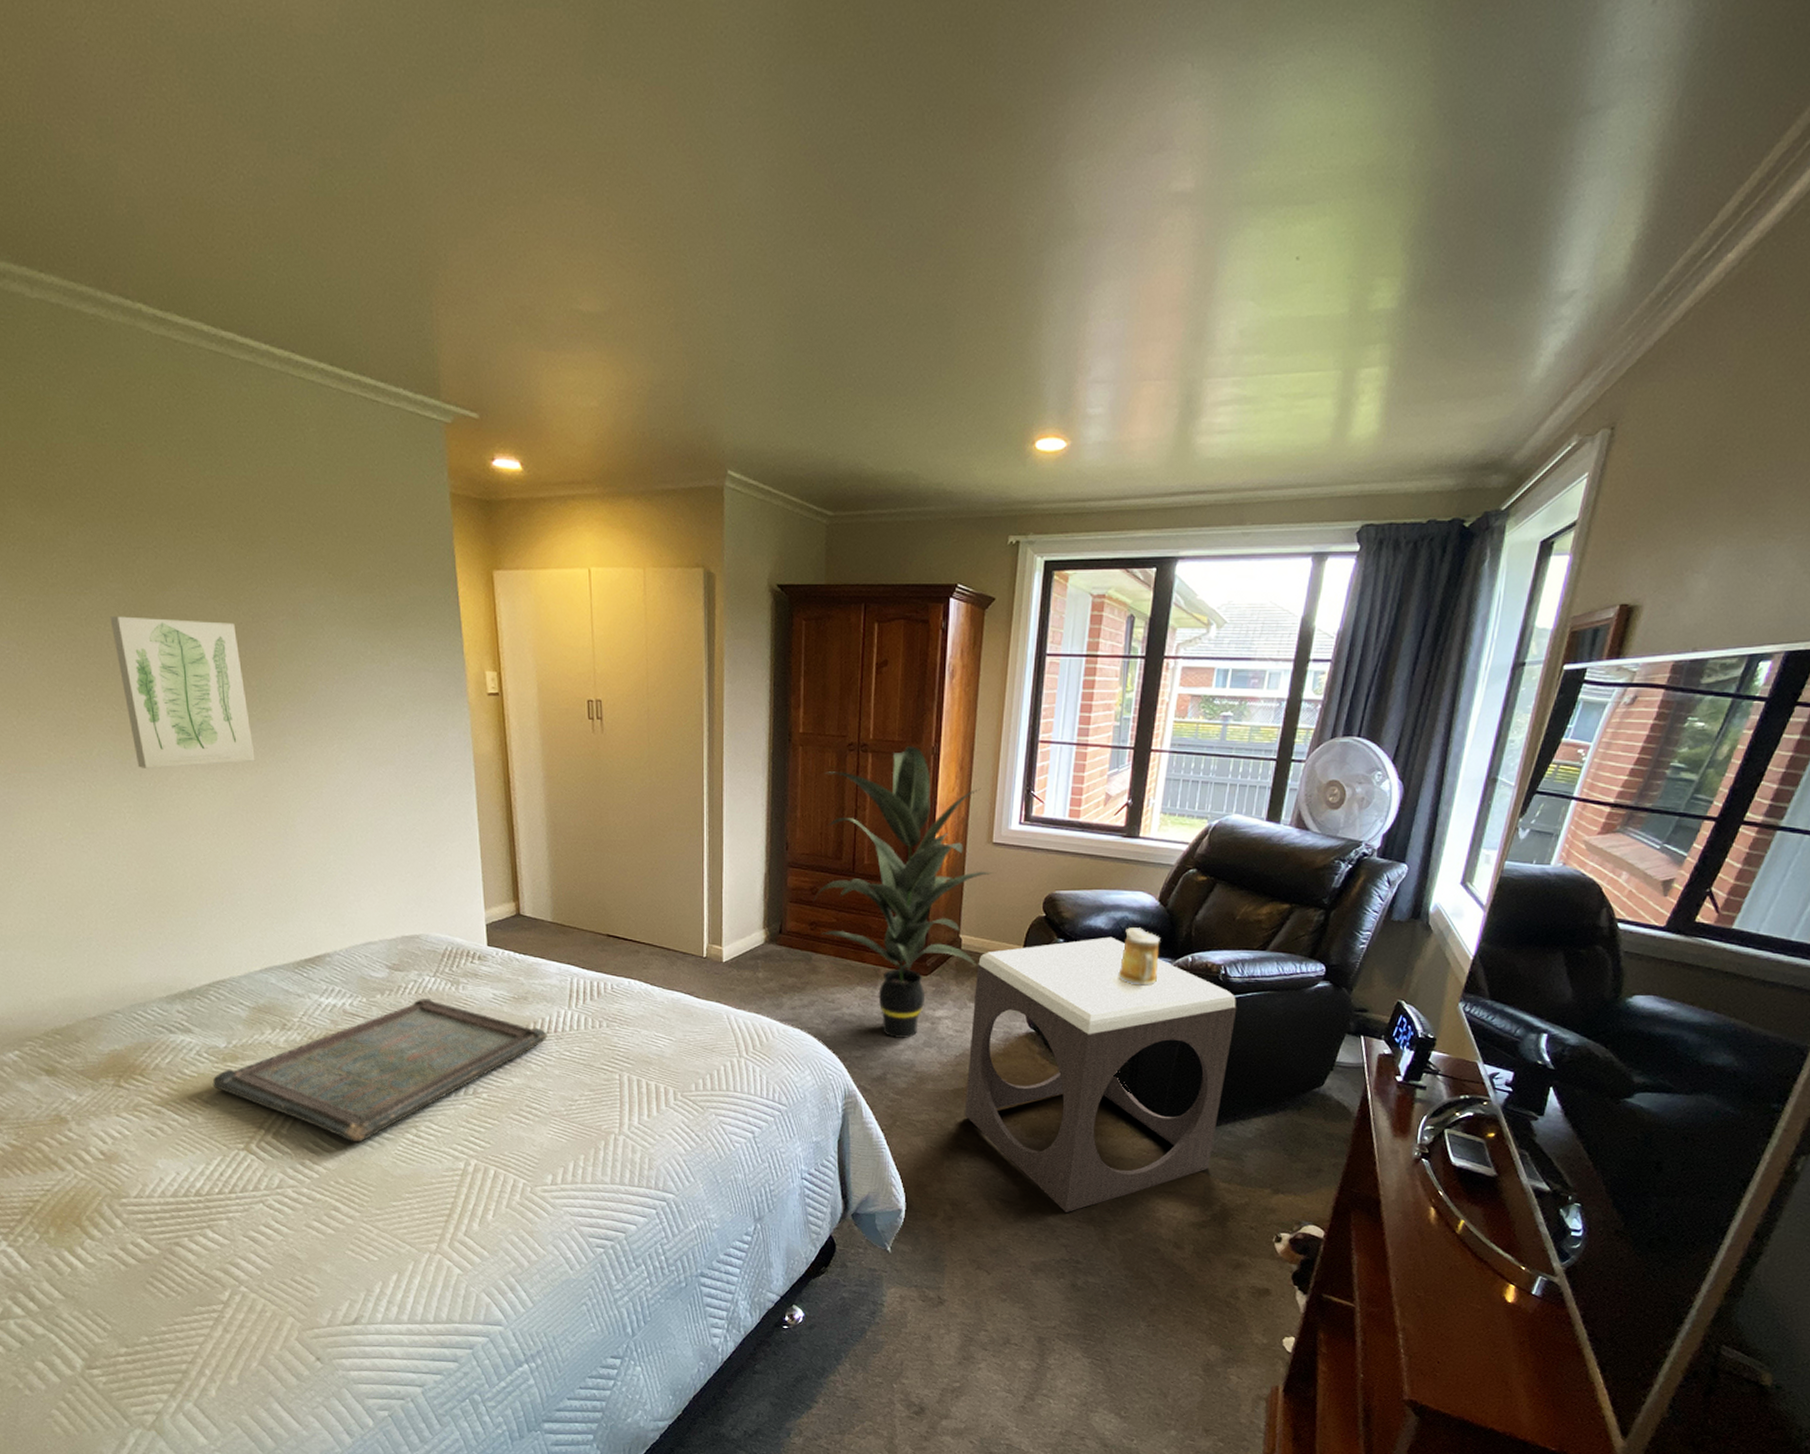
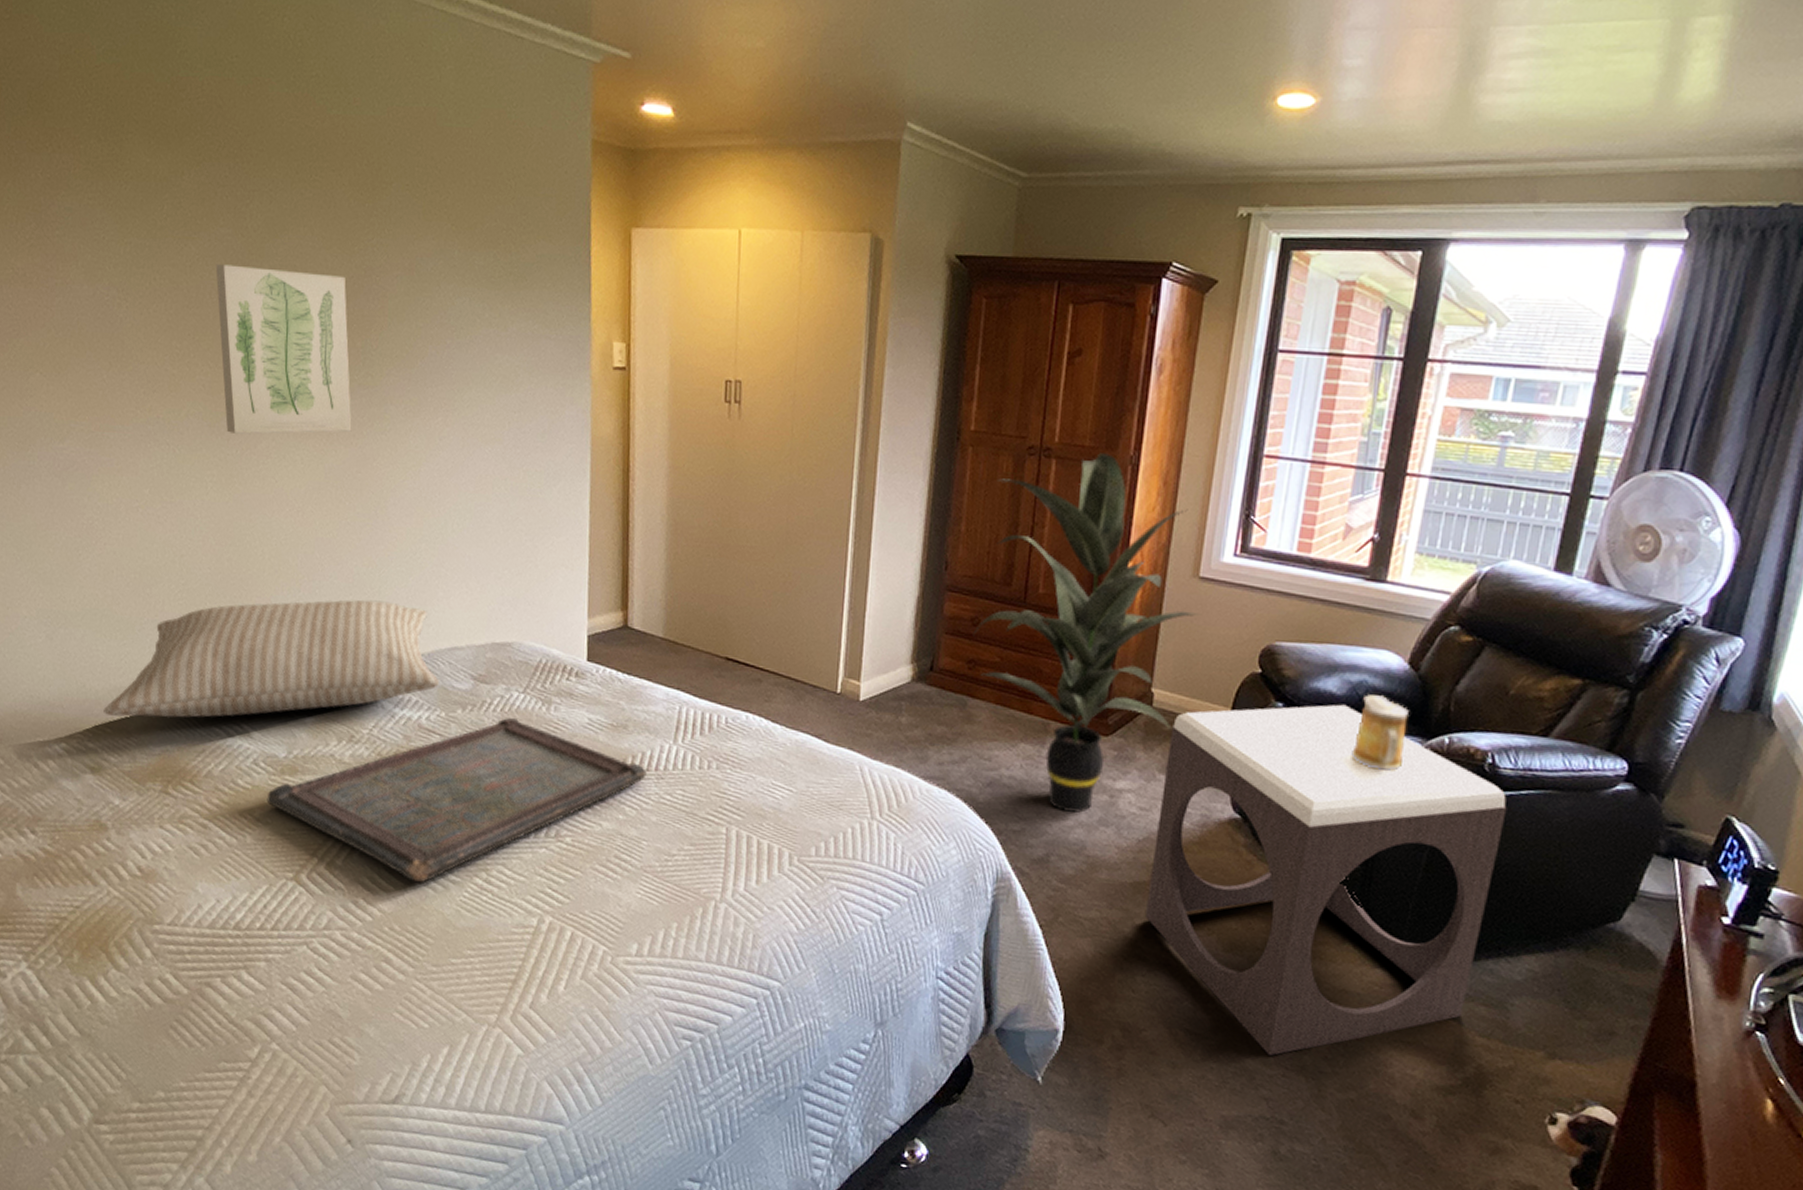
pillow: none [51,907,358,1024] -> present [103,599,439,718]

